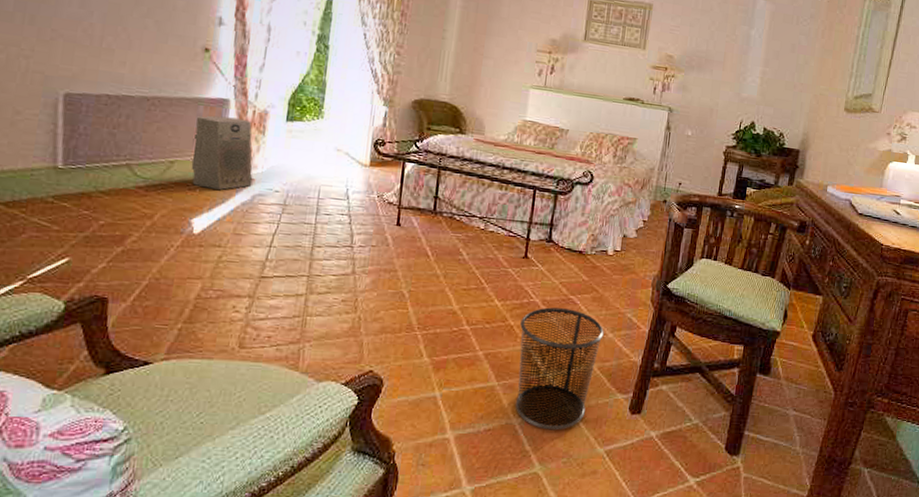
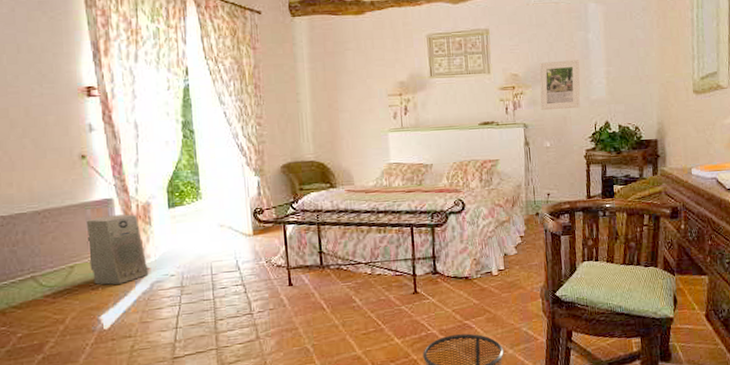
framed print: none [689,49,737,103] -> present [539,60,581,111]

